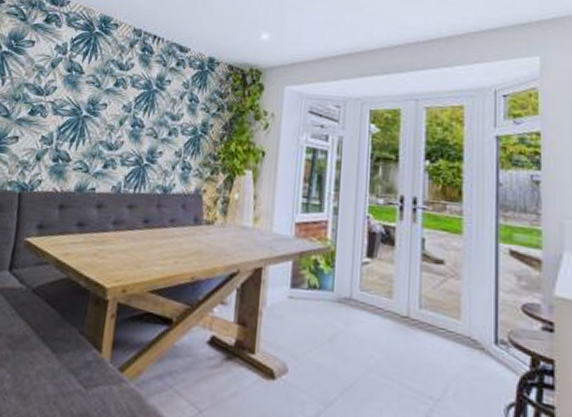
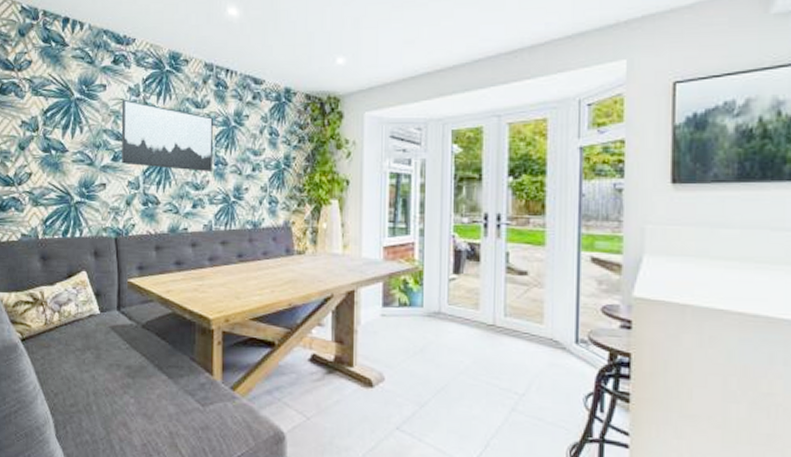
wall art: none [38,55,135,133] -> present [121,99,213,172]

